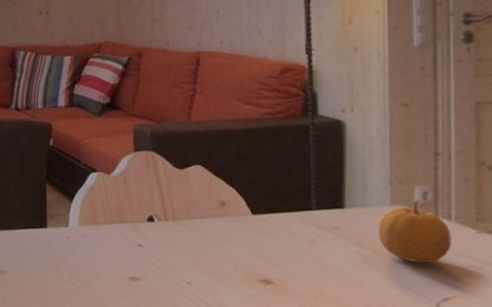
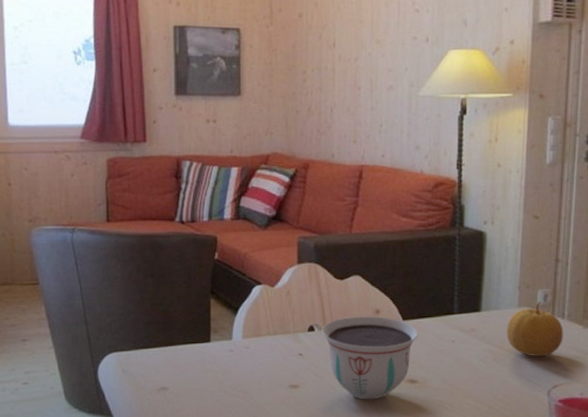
bowl: none [162,208,271,299] -> present [321,316,419,400]

